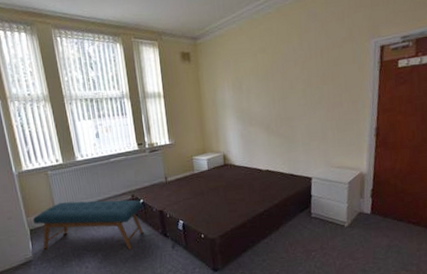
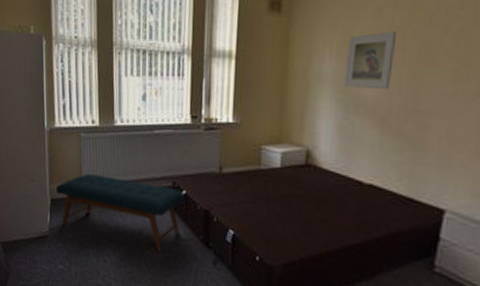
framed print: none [238,68,269,109] -> present [345,32,398,90]

